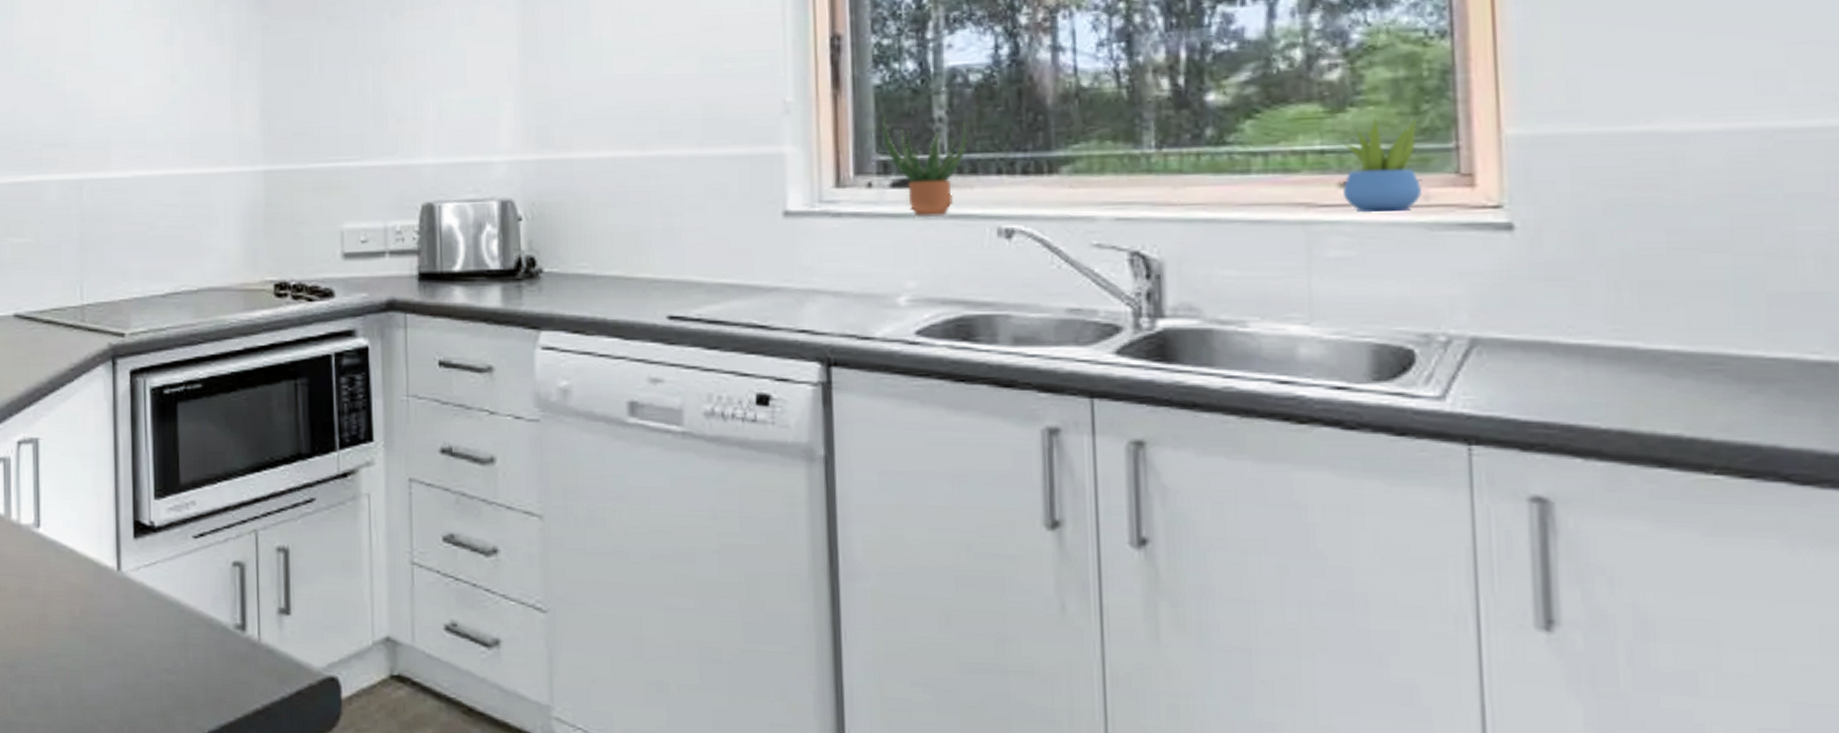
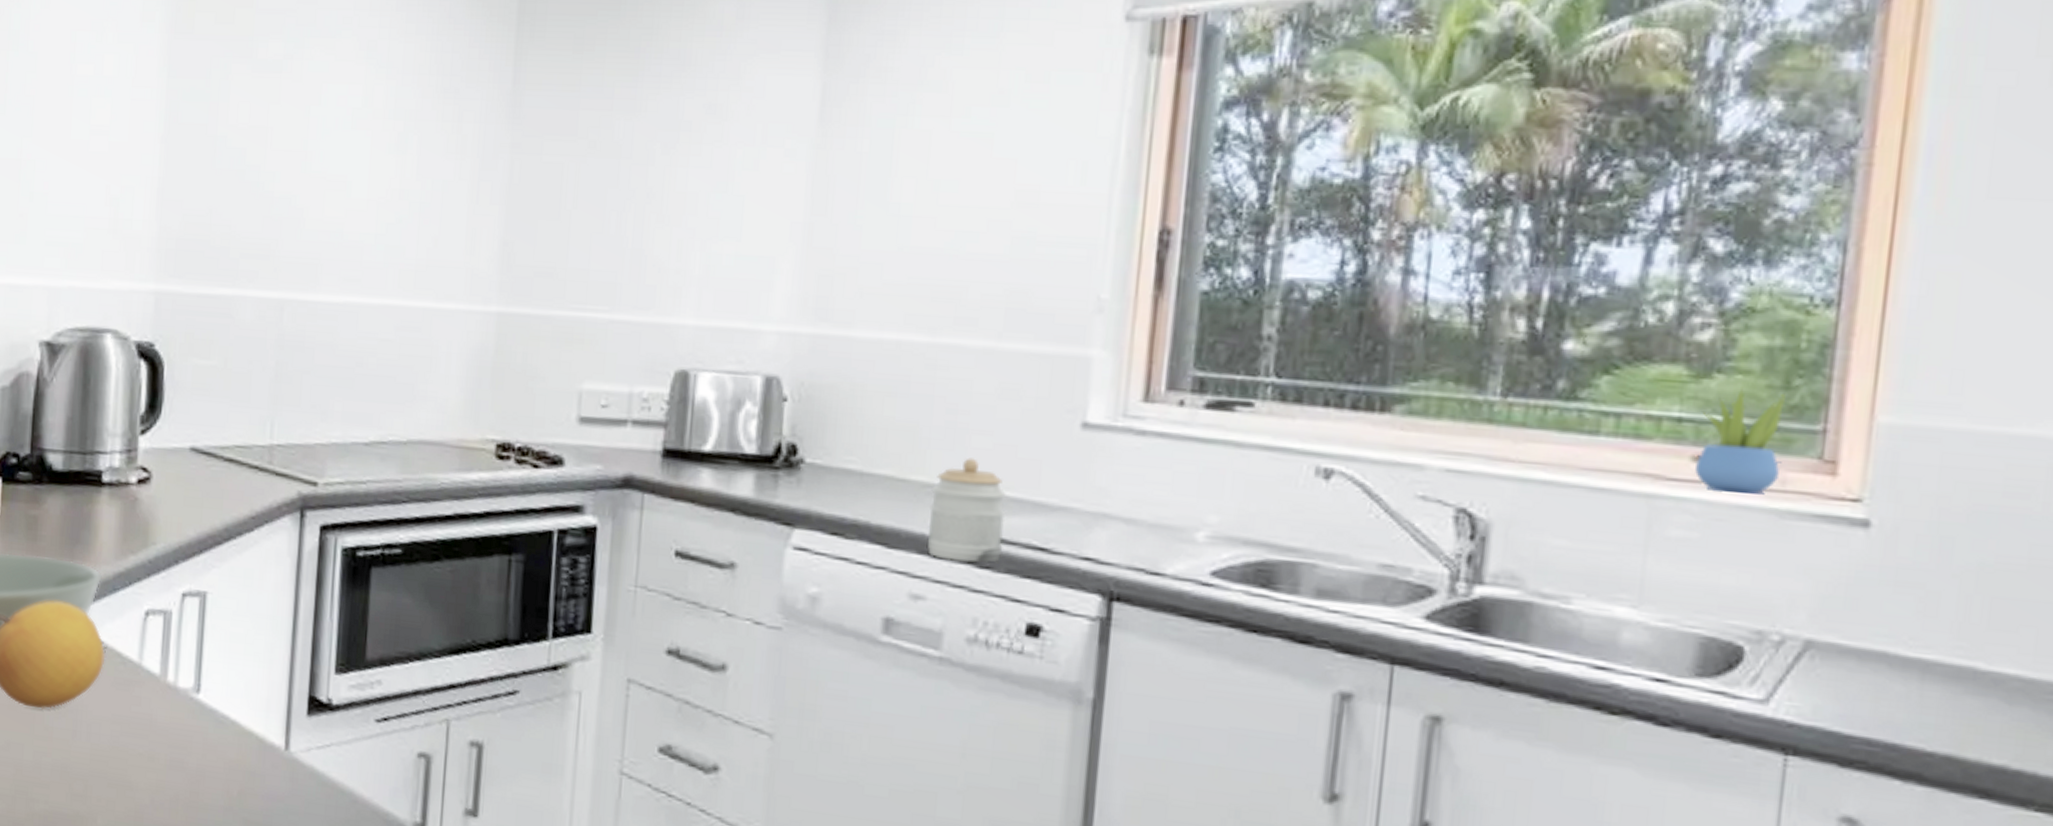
jar: none [657,253,727,346] -> present [926,458,1006,564]
potted plant: present [881,113,967,217] -> none [1202,323,1298,447]

